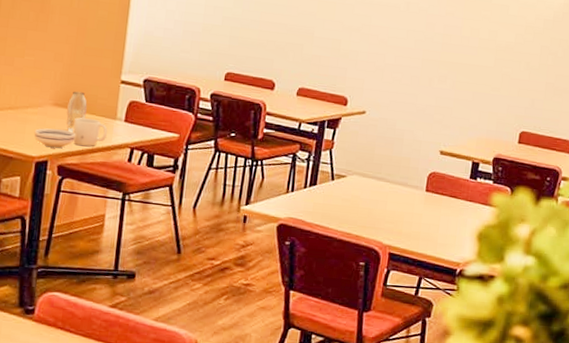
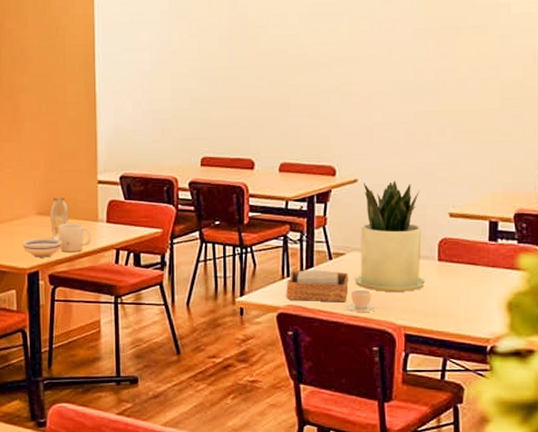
napkin holder: none [288,185,347,220] -> present [286,270,349,303]
teacup: none [340,208,369,231] -> present [345,289,377,312]
planter: none [351,115,418,216] -> present [354,180,426,292]

